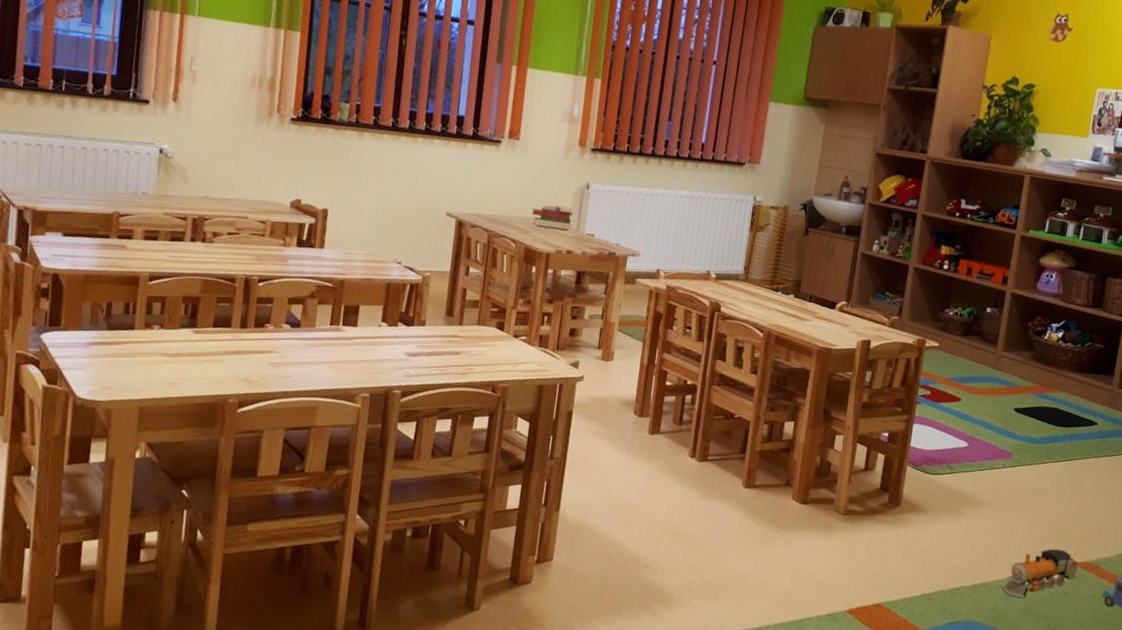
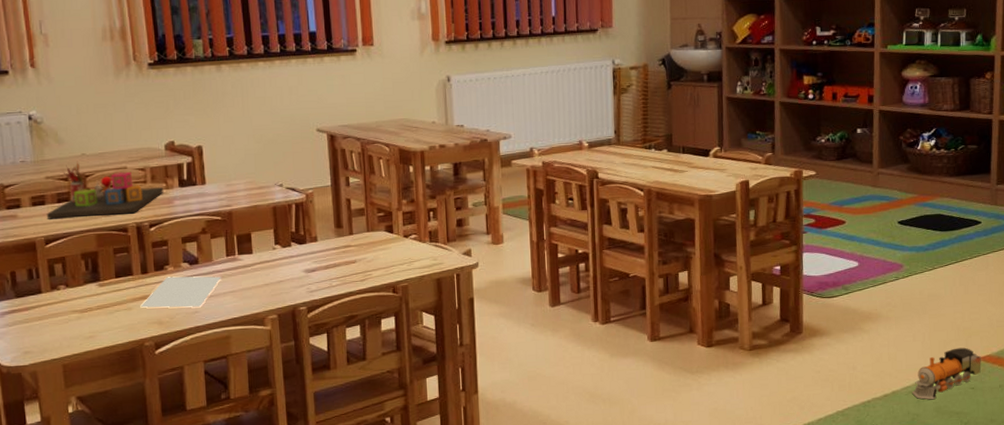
toy block set: none [156,202,281,265] -> present [46,161,164,219]
paper: none [232,335,321,372] -> present [140,276,221,308]
books: present [531,203,574,232] -> none [398,102,441,128]

